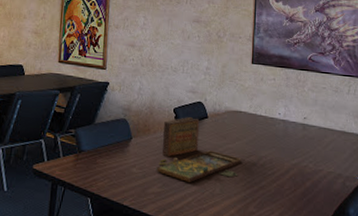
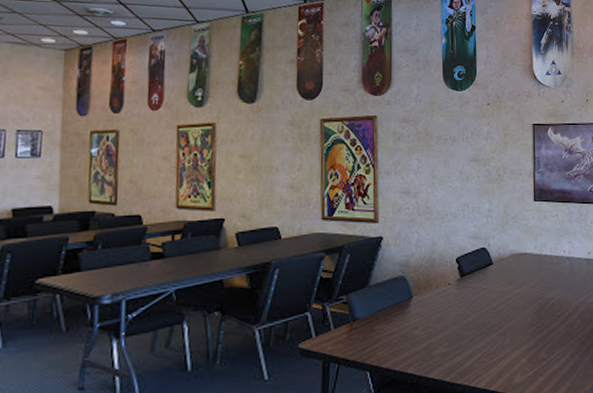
board game: present [157,117,241,182] -> none [442,265,530,337]

